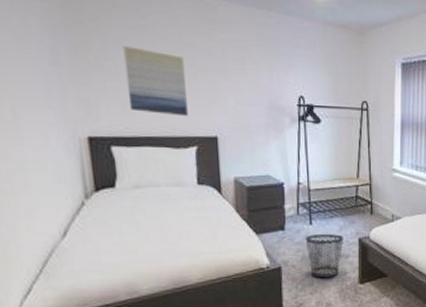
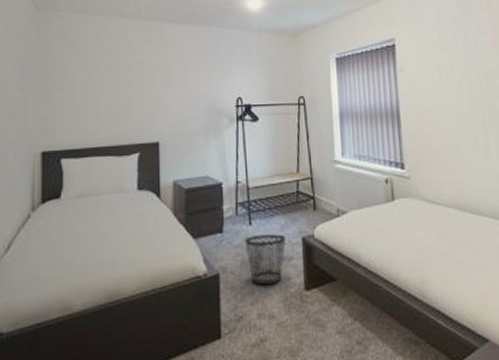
wall art: present [123,46,188,117] -> none [81,69,133,126]

